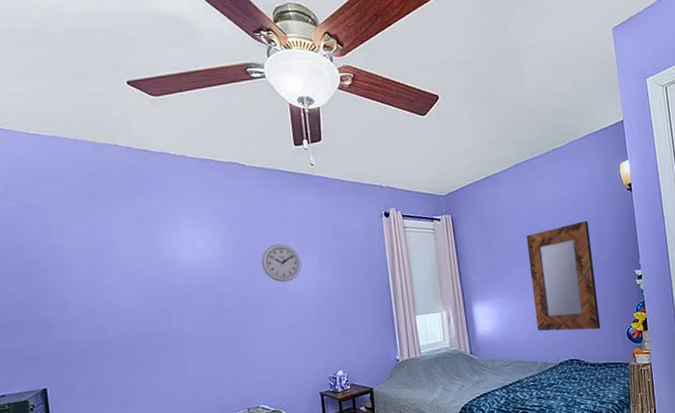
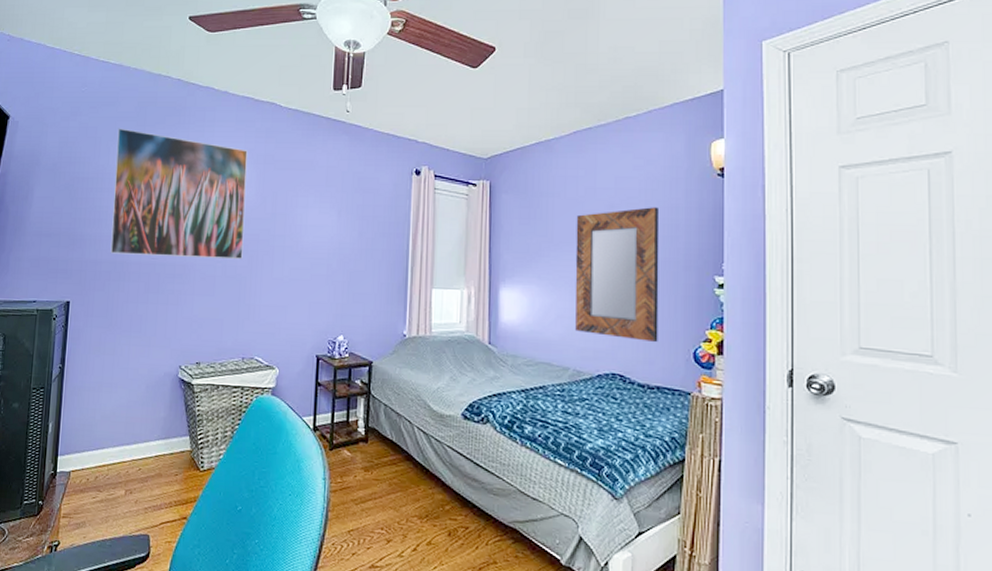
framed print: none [66,203,231,333] -> present [110,128,248,260]
wall clock: present [261,244,302,283] -> none [280,191,320,231]

